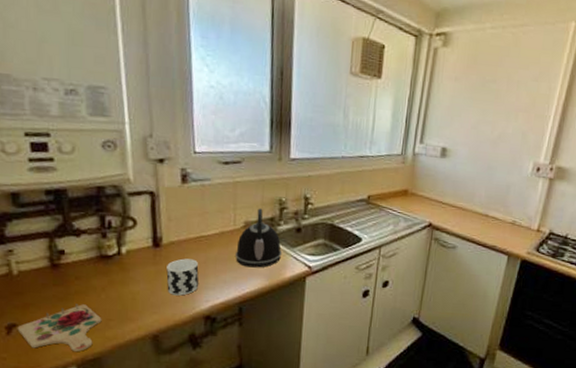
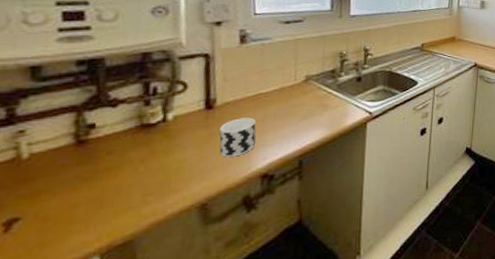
cutting board: present [17,304,102,352] -> none [19,181,138,244]
kettle: present [236,208,281,268] -> none [296,62,342,120]

